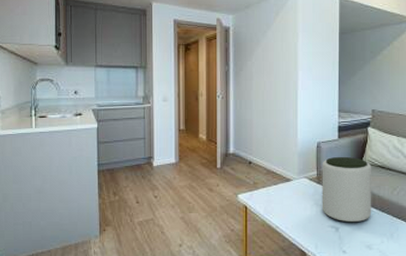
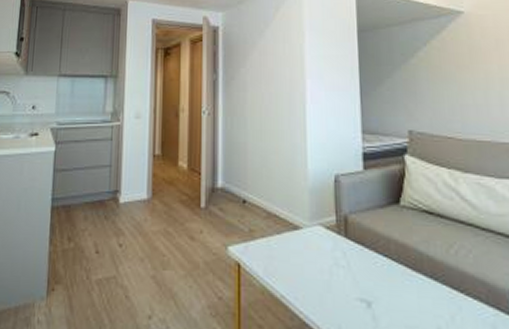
plant pot: present [322,156,372,223] -> none [342,195,420,296]

